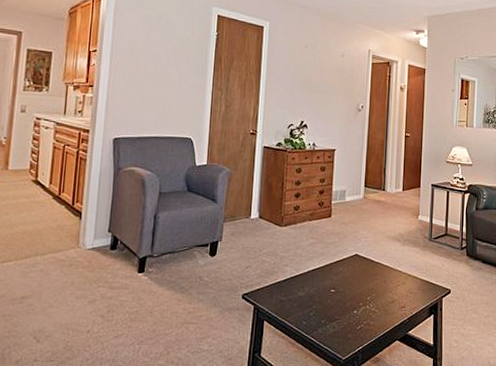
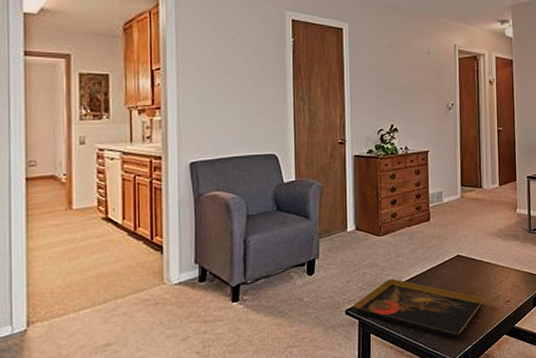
decorative tray: none [250,269,380,337] -> present [353,278,485,339]

